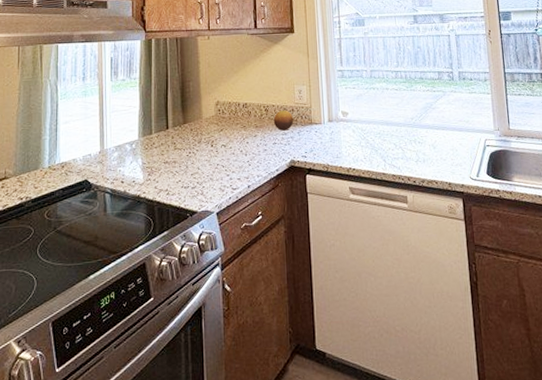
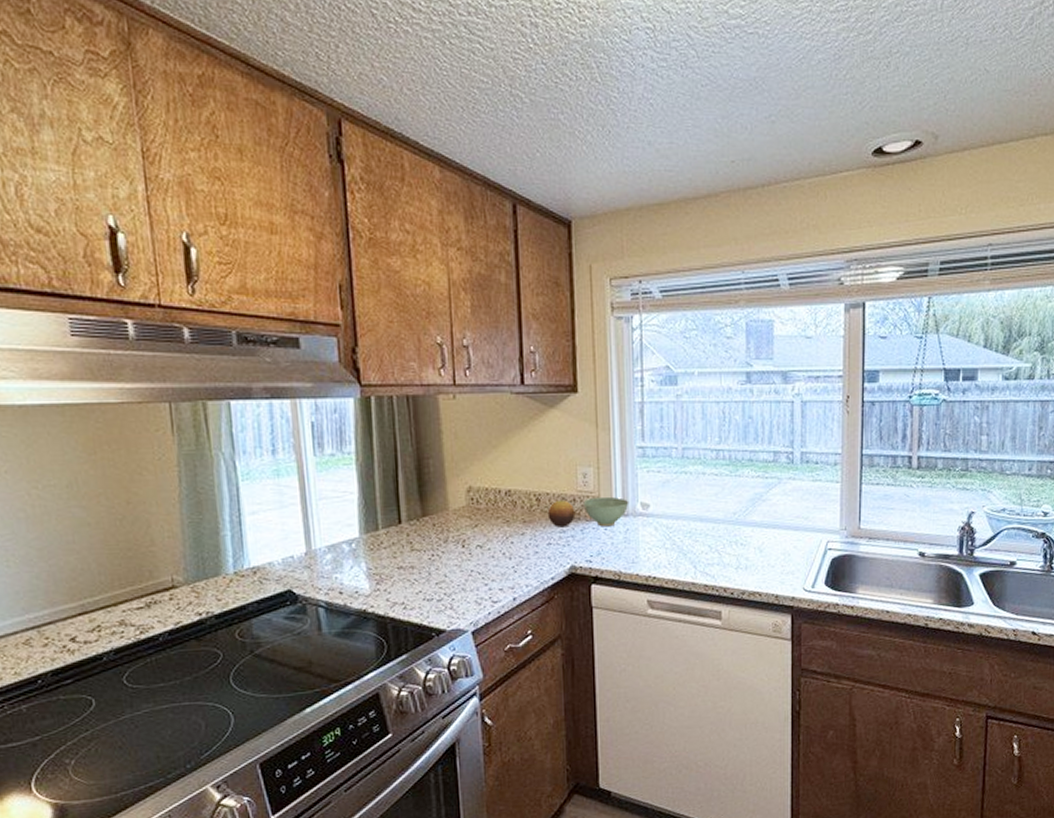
bowl: none [299,108,333,130] -> present [583,497,629,527]

